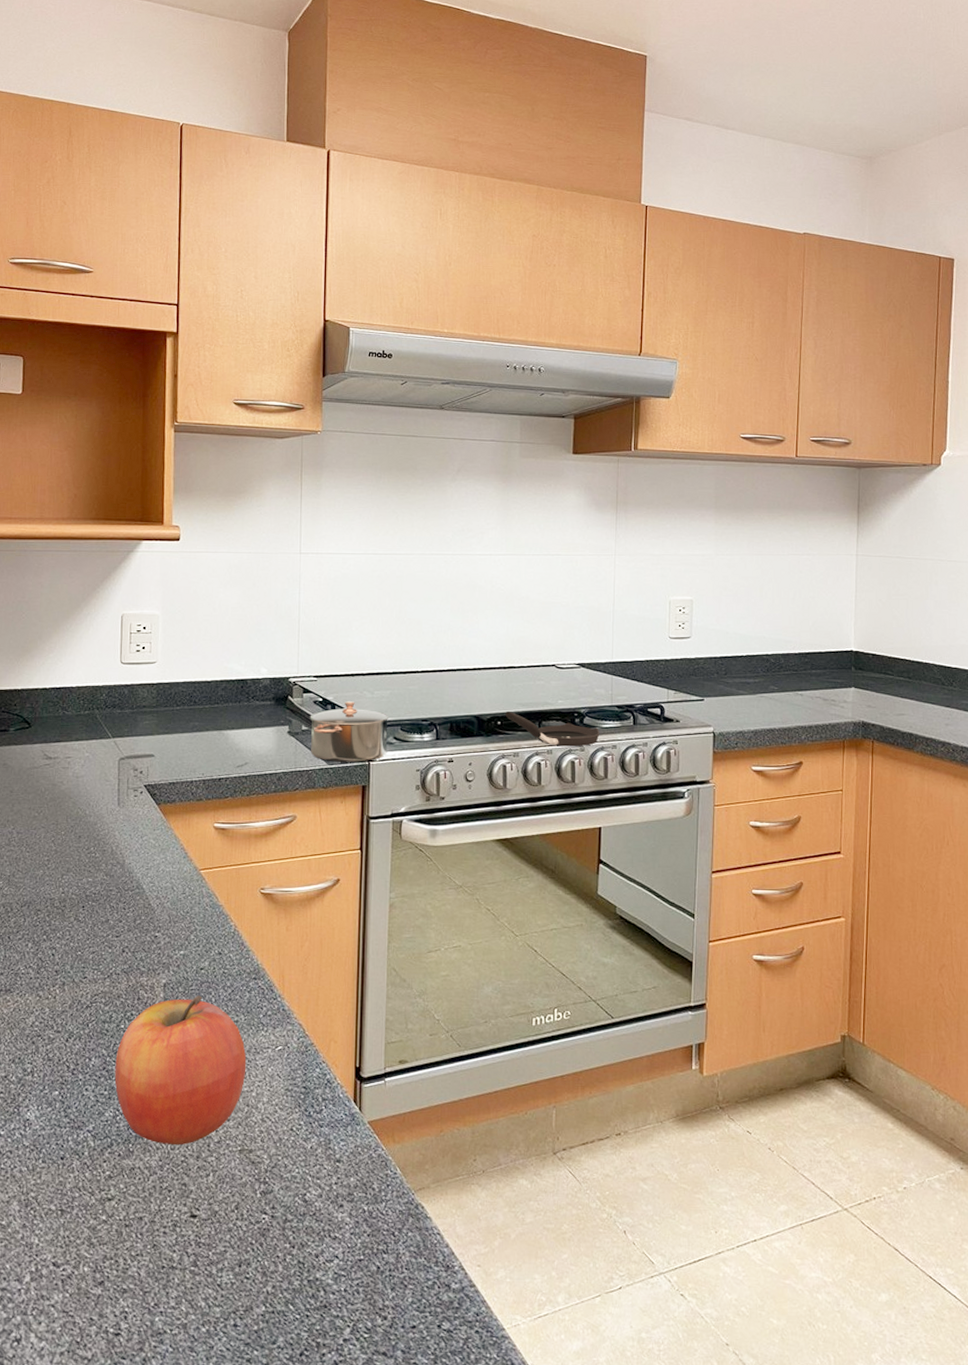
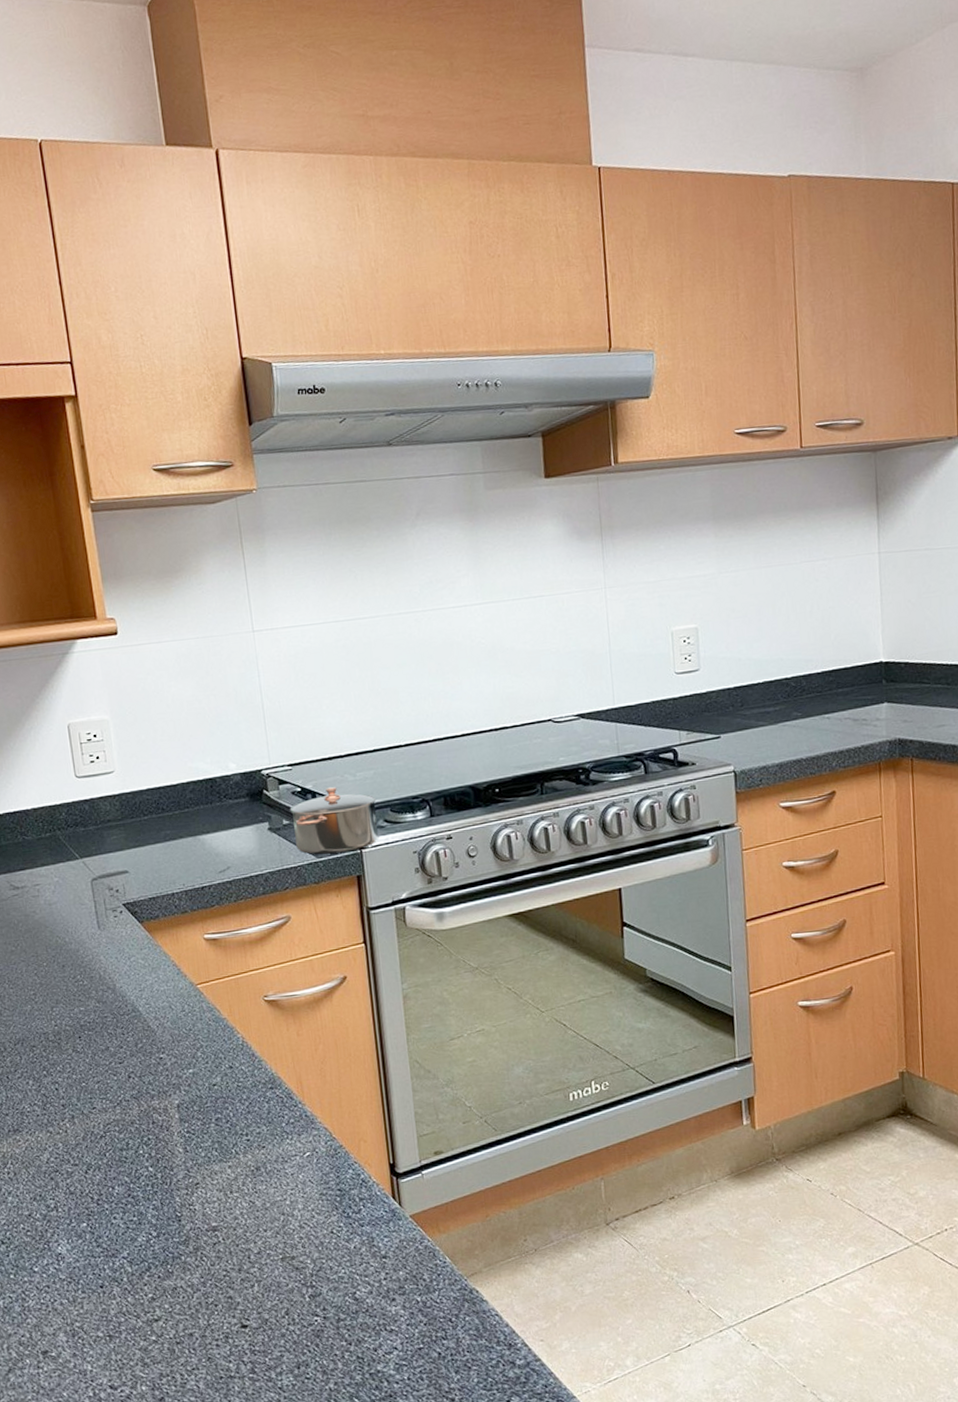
apple: present [114,995,247,1146] -> none [139,1112,277,1262]
frying pan: present [505,712,600,747] -> none [502,776,609,807]

